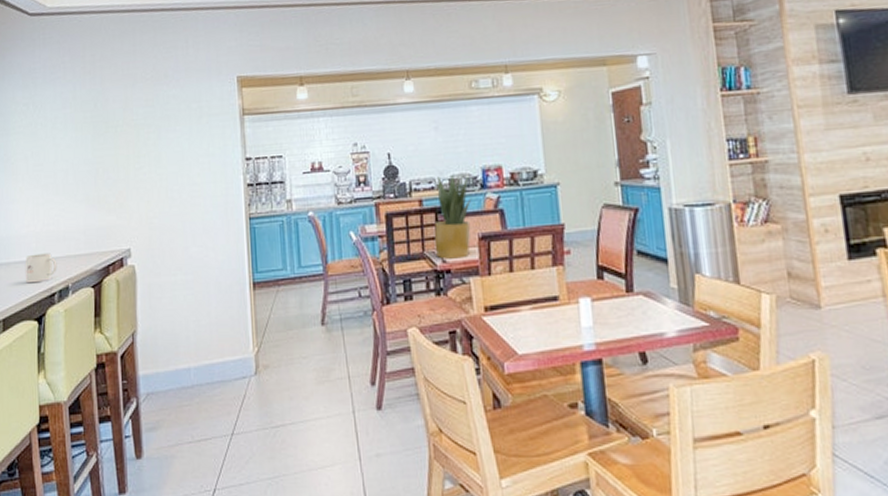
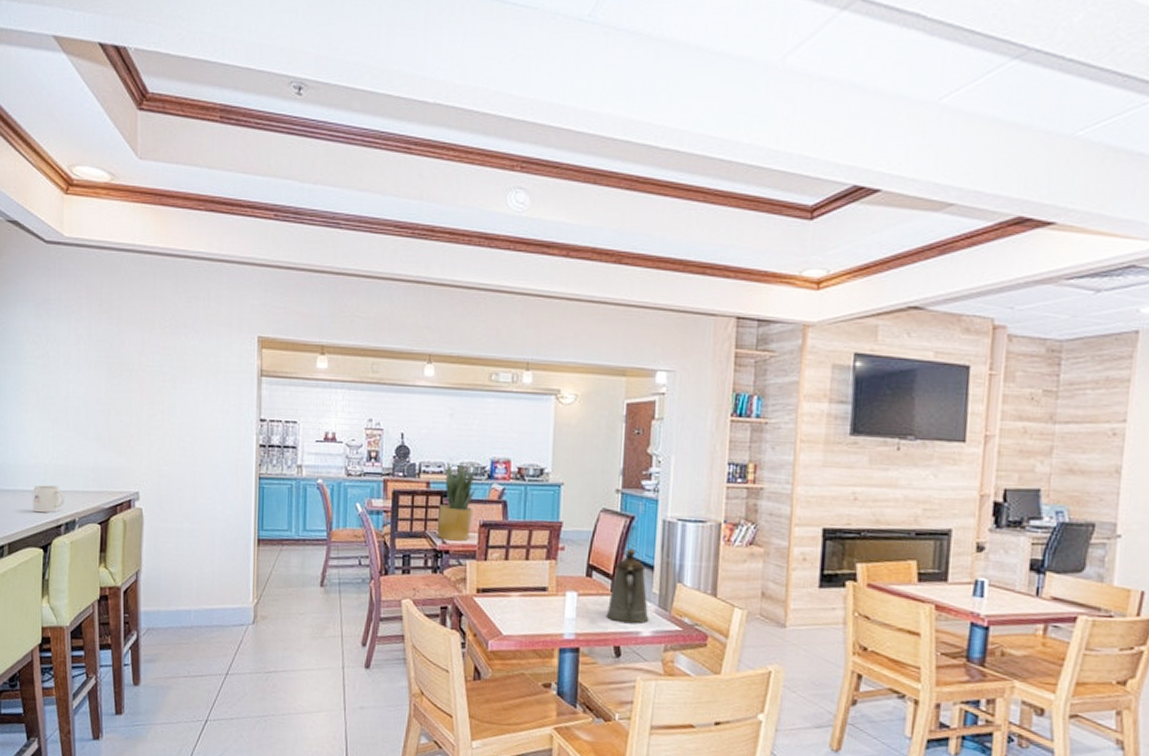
coffee pot: none [625,244,672,326] -> present [606,549,649,624]

